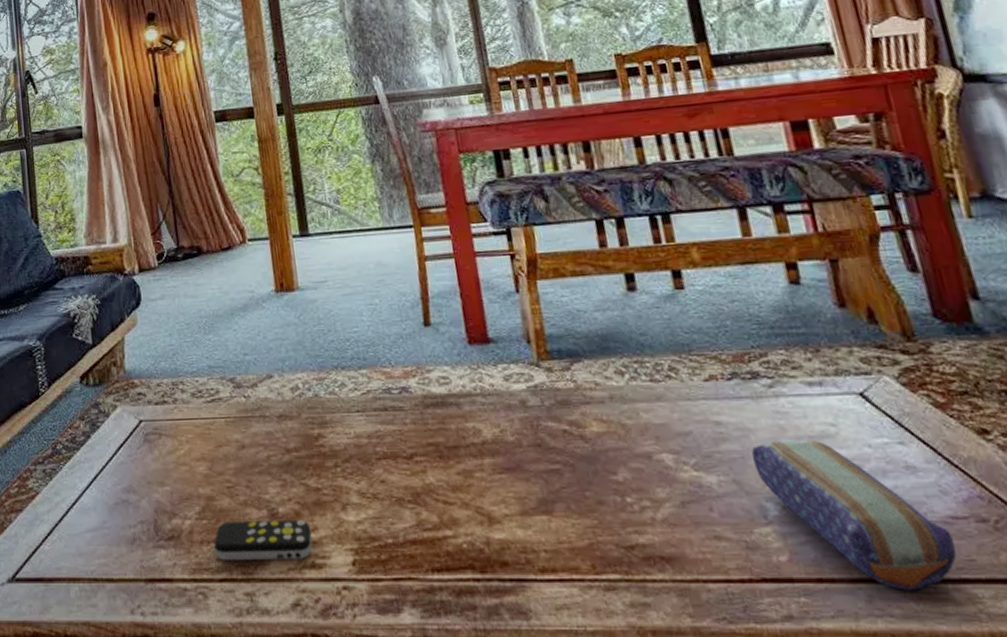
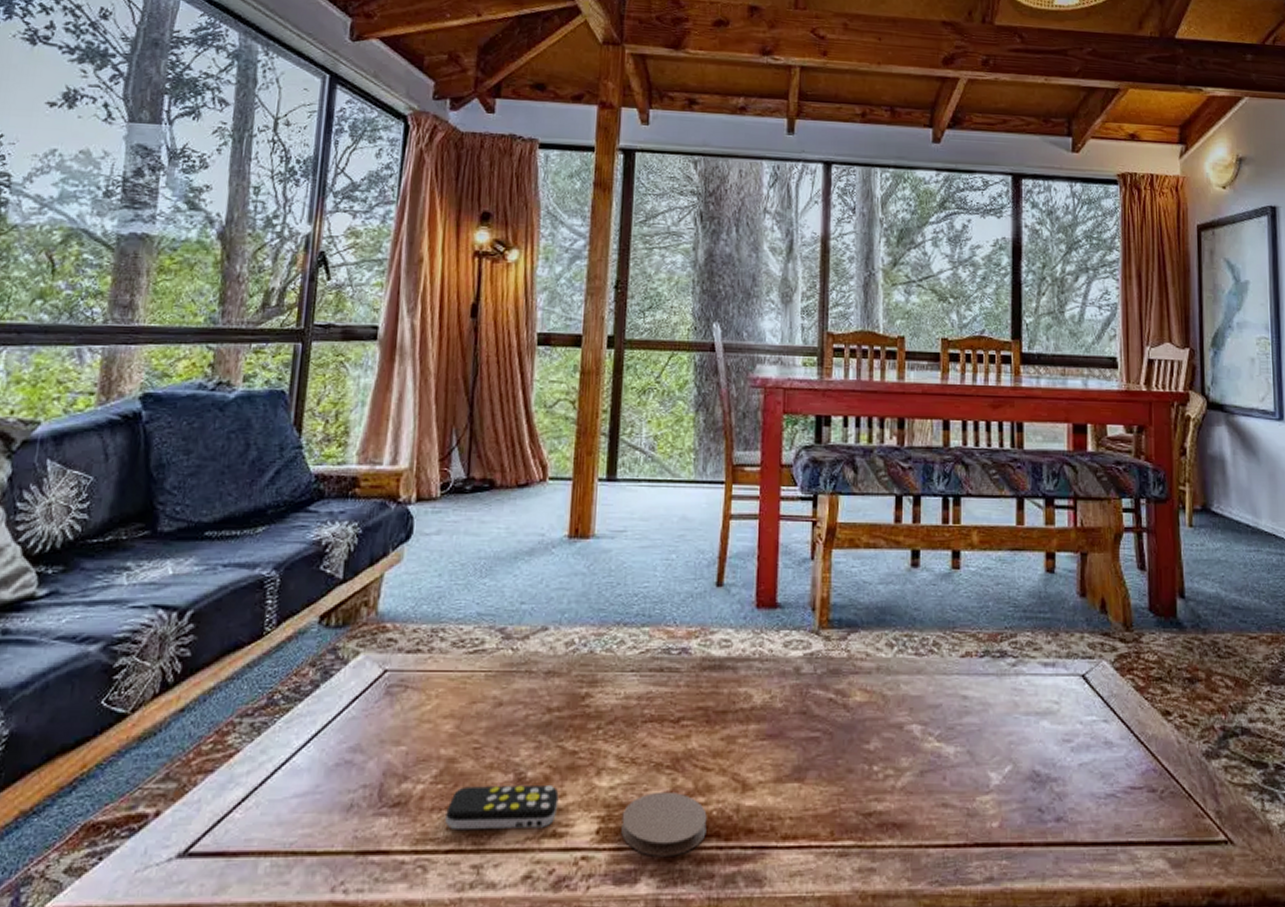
coaster: none [373,525,461,587] -> present [621,791,707,856]
pencil case: present [751,439,957,590] -> none [987,715,1129,852]

